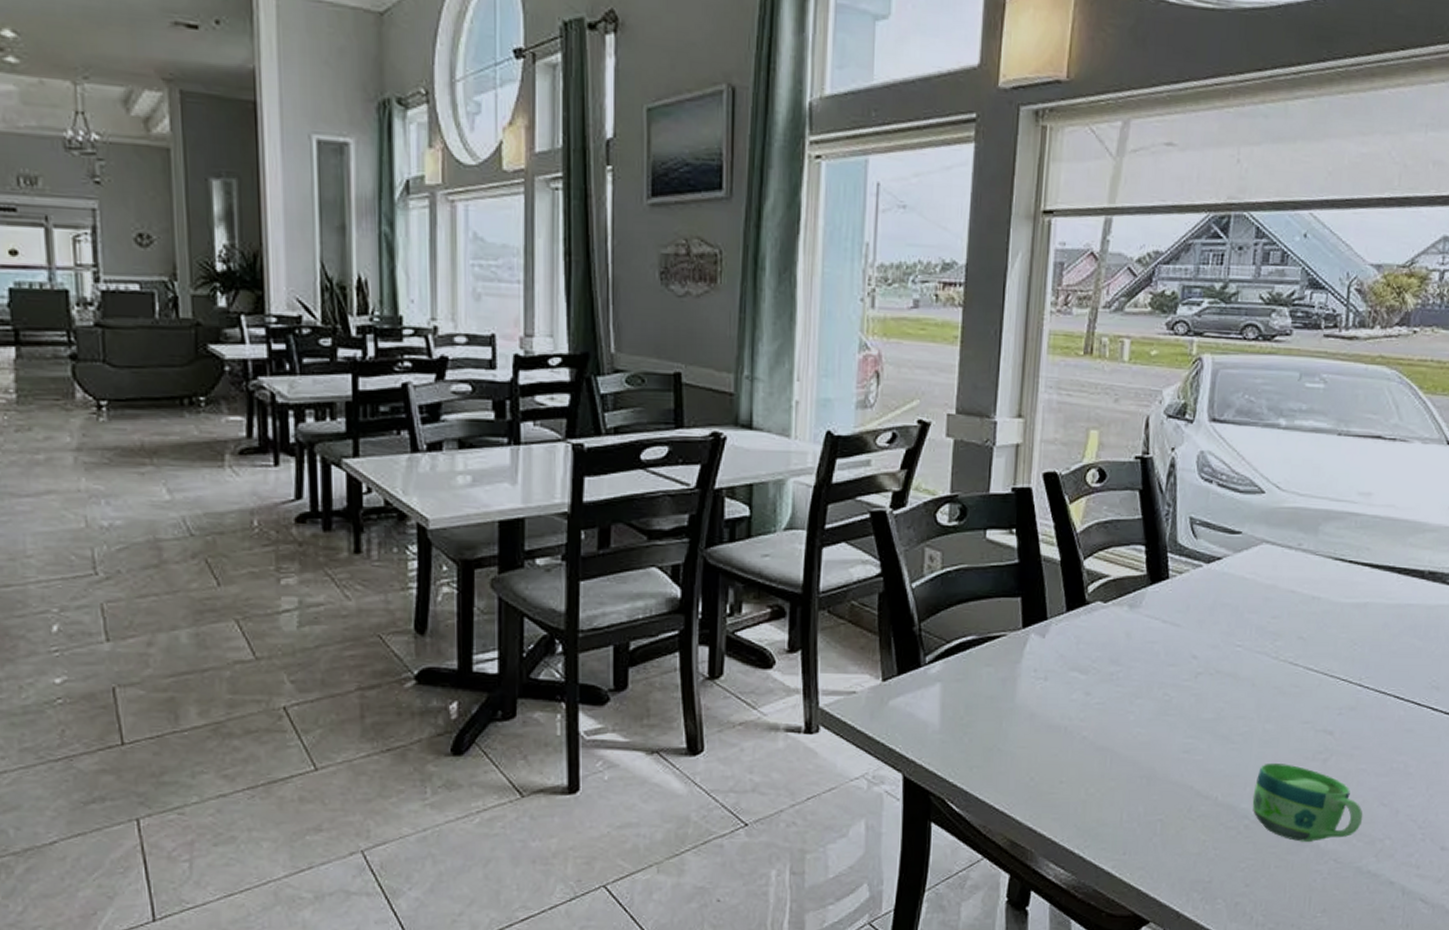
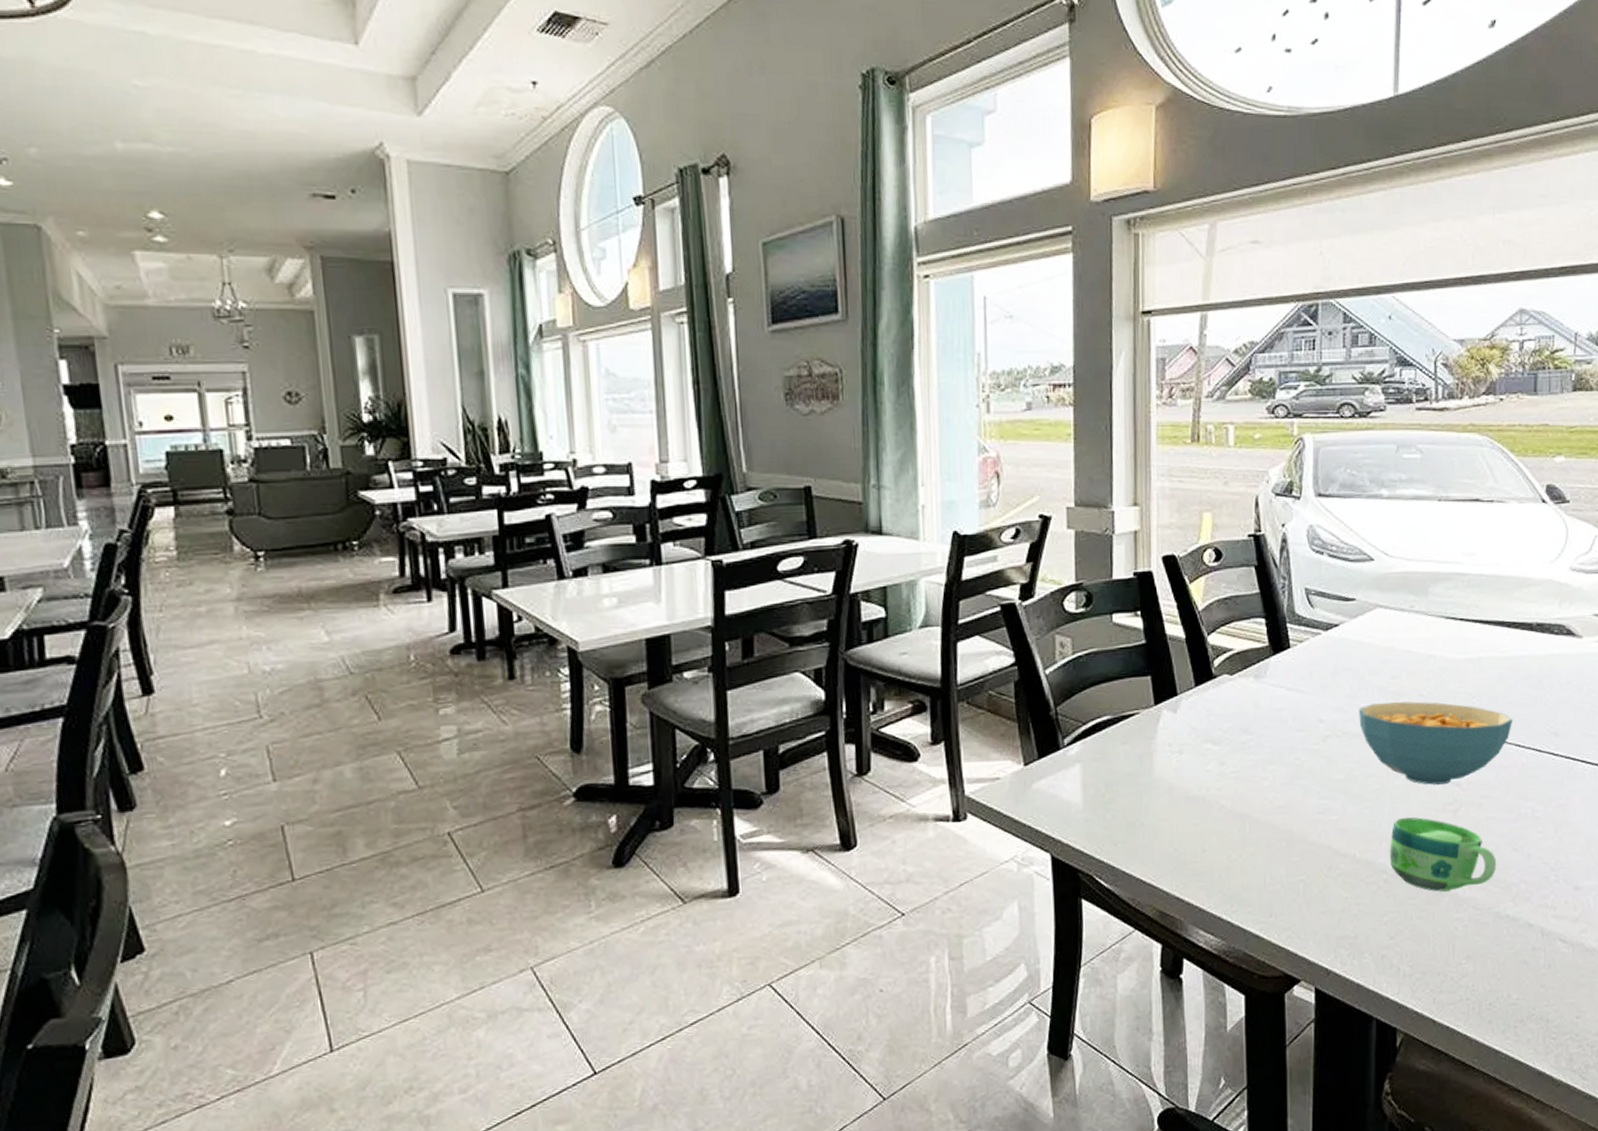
cereal bowl: none [1233,642,1395,731] -> present [1359,701,1513,785]

